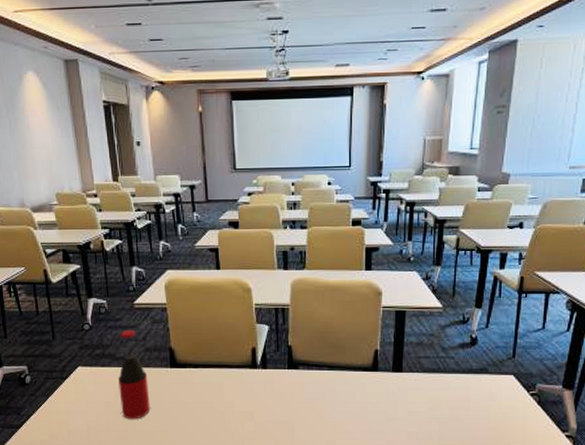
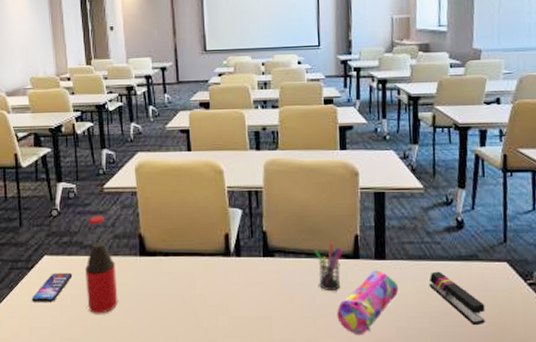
smartphone: none [67,382,106,409] -> present [31,272,73,302]
pen holder: none [336,357,362,400] -> present [314,243,342,292]
pencil case: none [354,382,413,438] -> present [337,270,399,336]
stapler: none [440,383,490,430] -> present [429,271,486,326]

